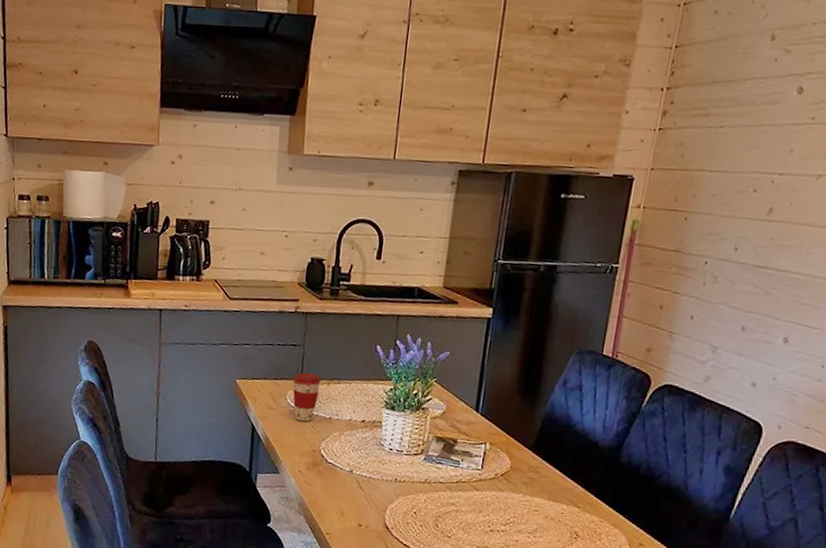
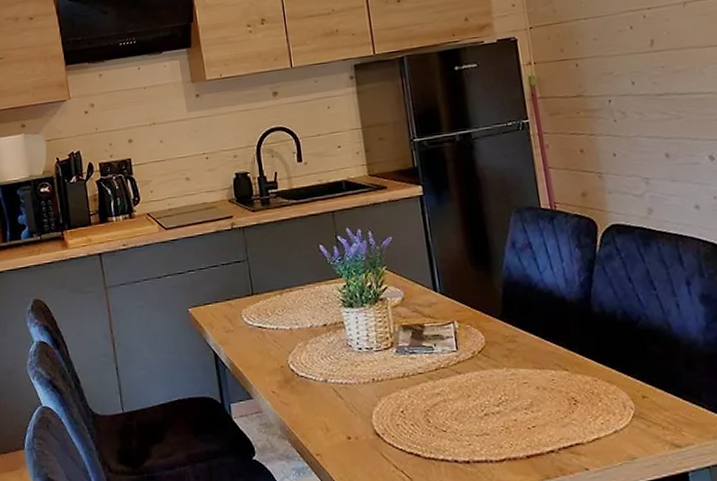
coffee cup: present [292,373,321,422] -> none [244,287,274,339]

